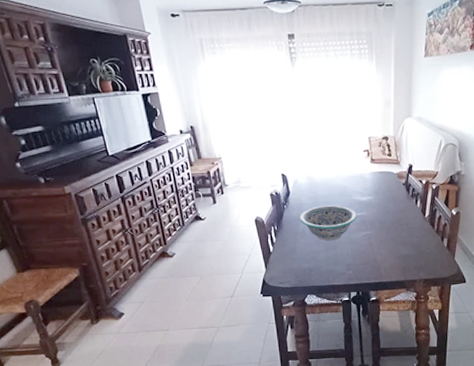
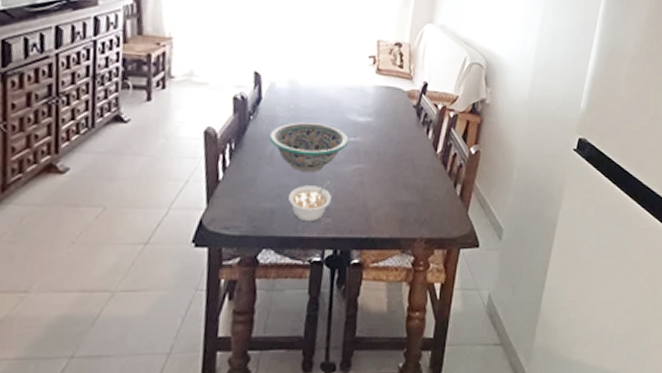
legume: none [320,246,350,275] -> present [289,181,332,222]

